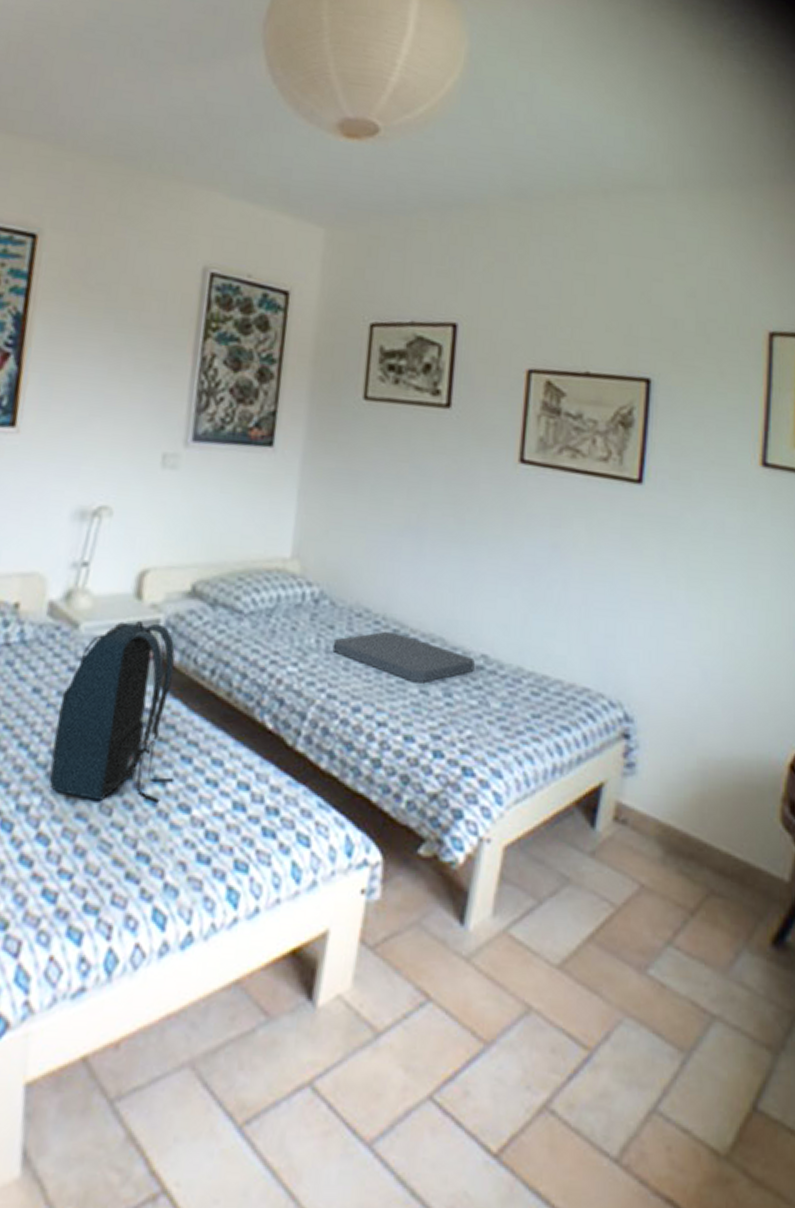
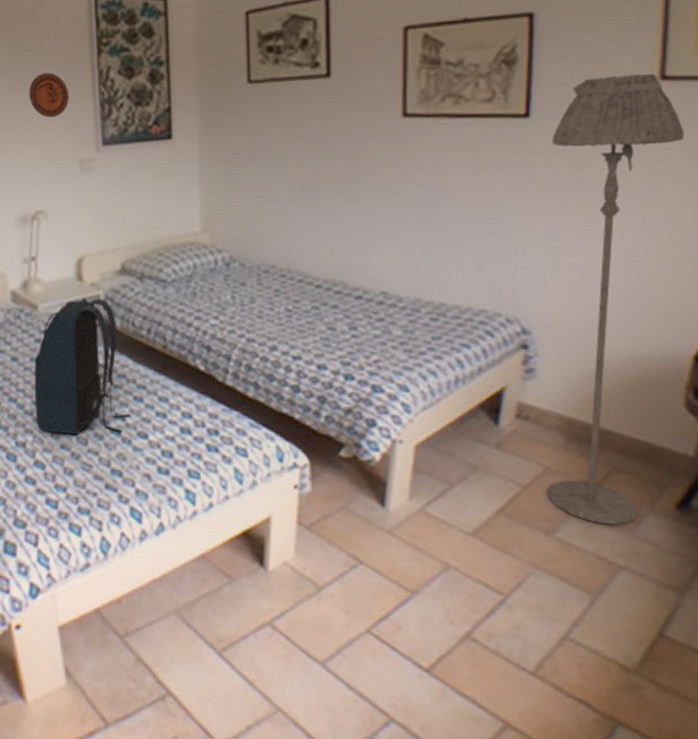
decorative plate: none [115,347,164,400] -> present [29,72,70,118]
cushion: present [332,631,475,684] -> none [246,281,375,322]
floor lamp: none [641,453,783,962] -> present [547,73,685,525]

